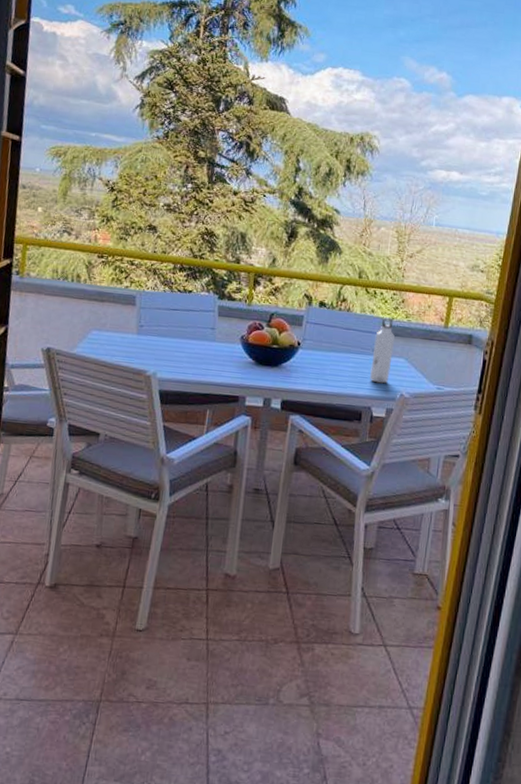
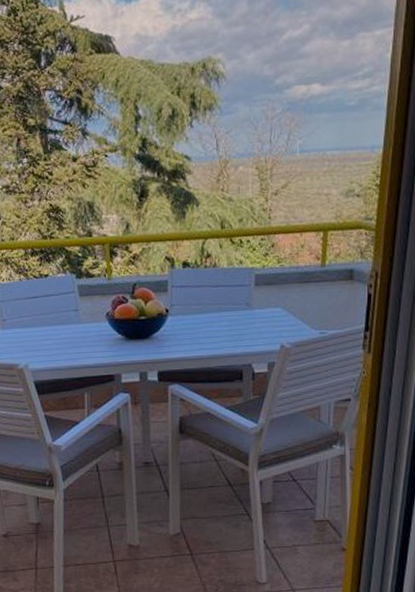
water bottle: present [370,317,395,384] -> none [246,266,268,338]

